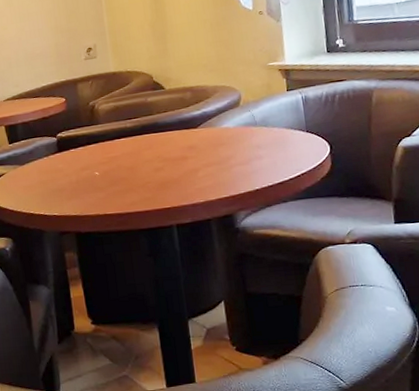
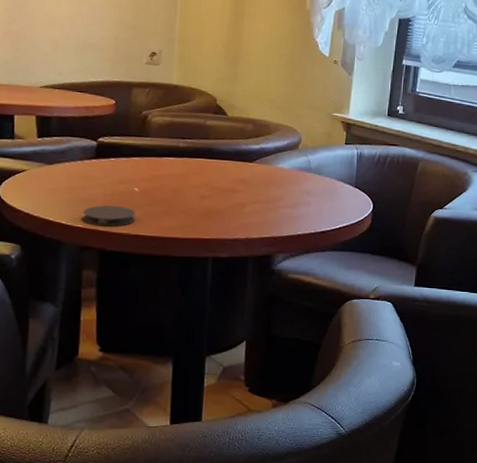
coaster: none [56,190,102,211] -> present [83,205,136,226]

